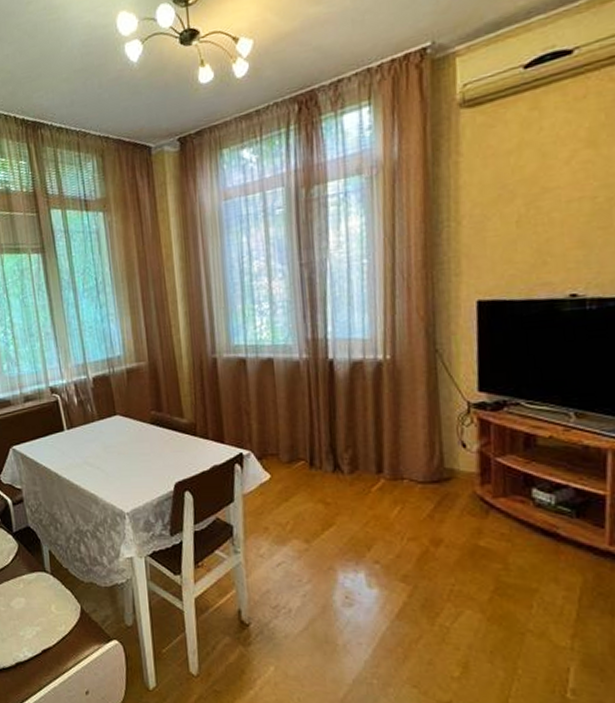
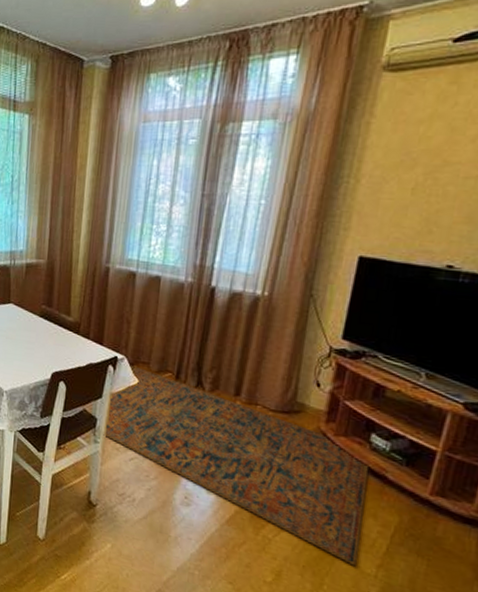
rug: none [243,461,548,641] -> present [103,367,368,567]

